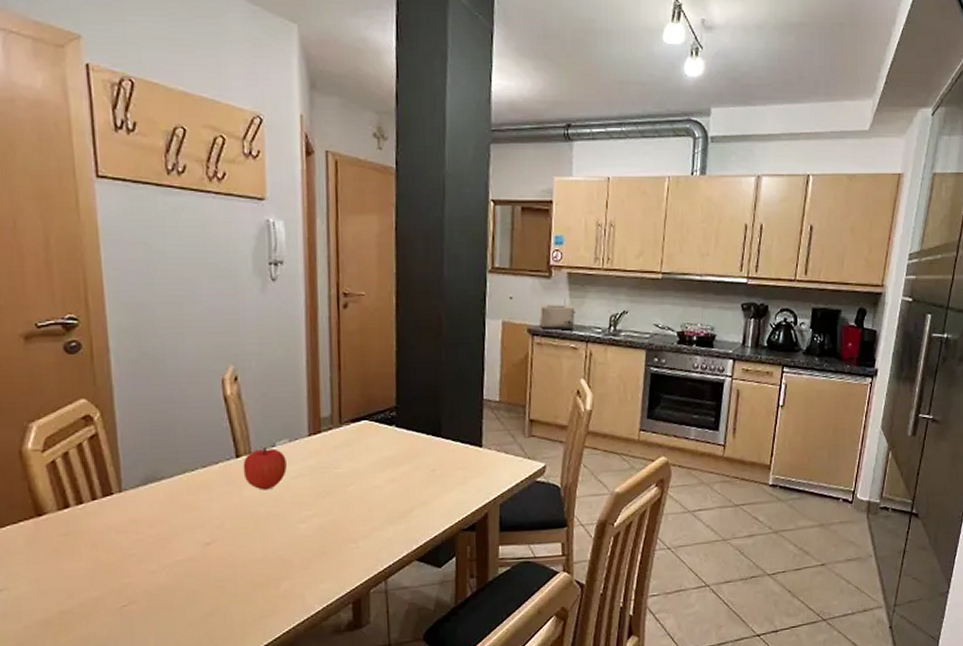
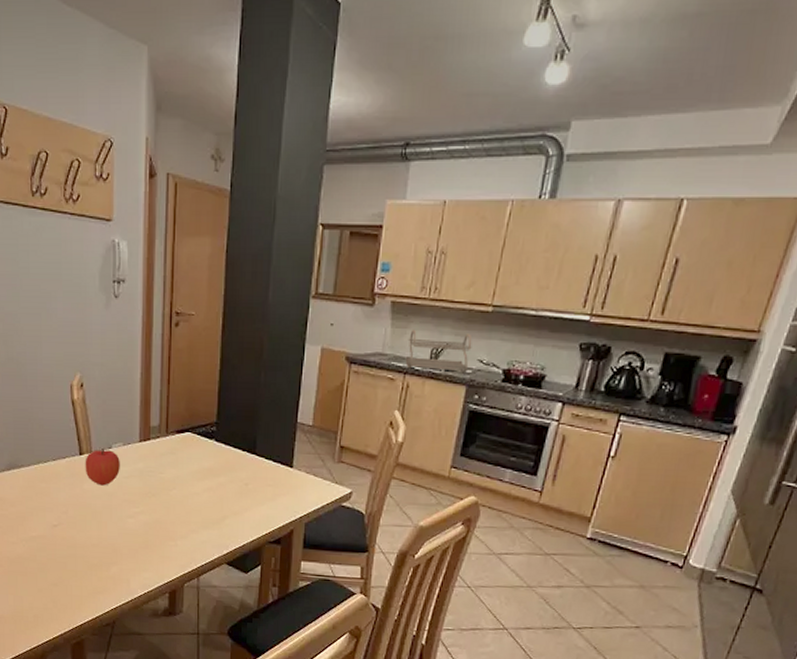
toaster: present [539,304,575,331] -> none [358,333,396,361]
dish rack: none [586,298,647,338] -> present [405,329,473,374]

